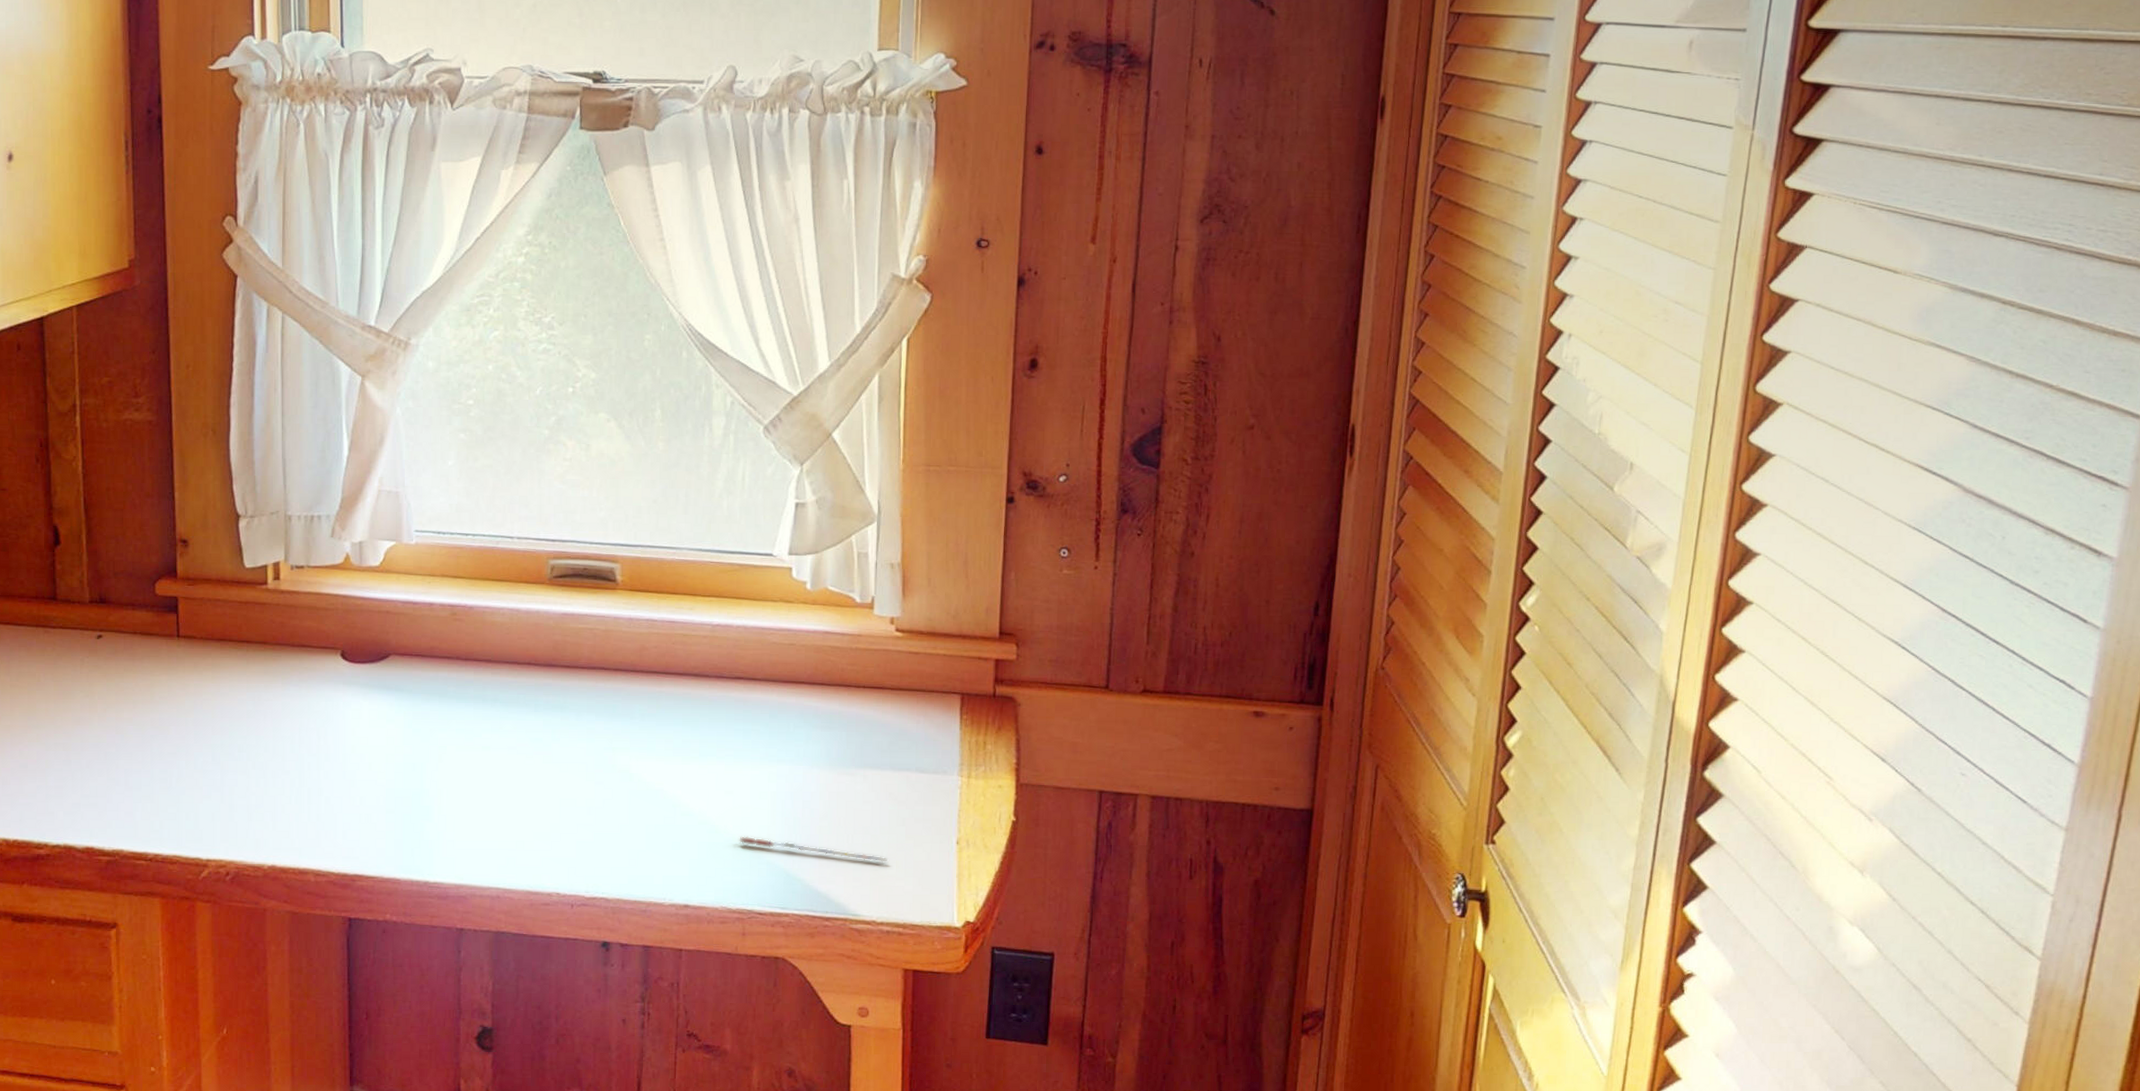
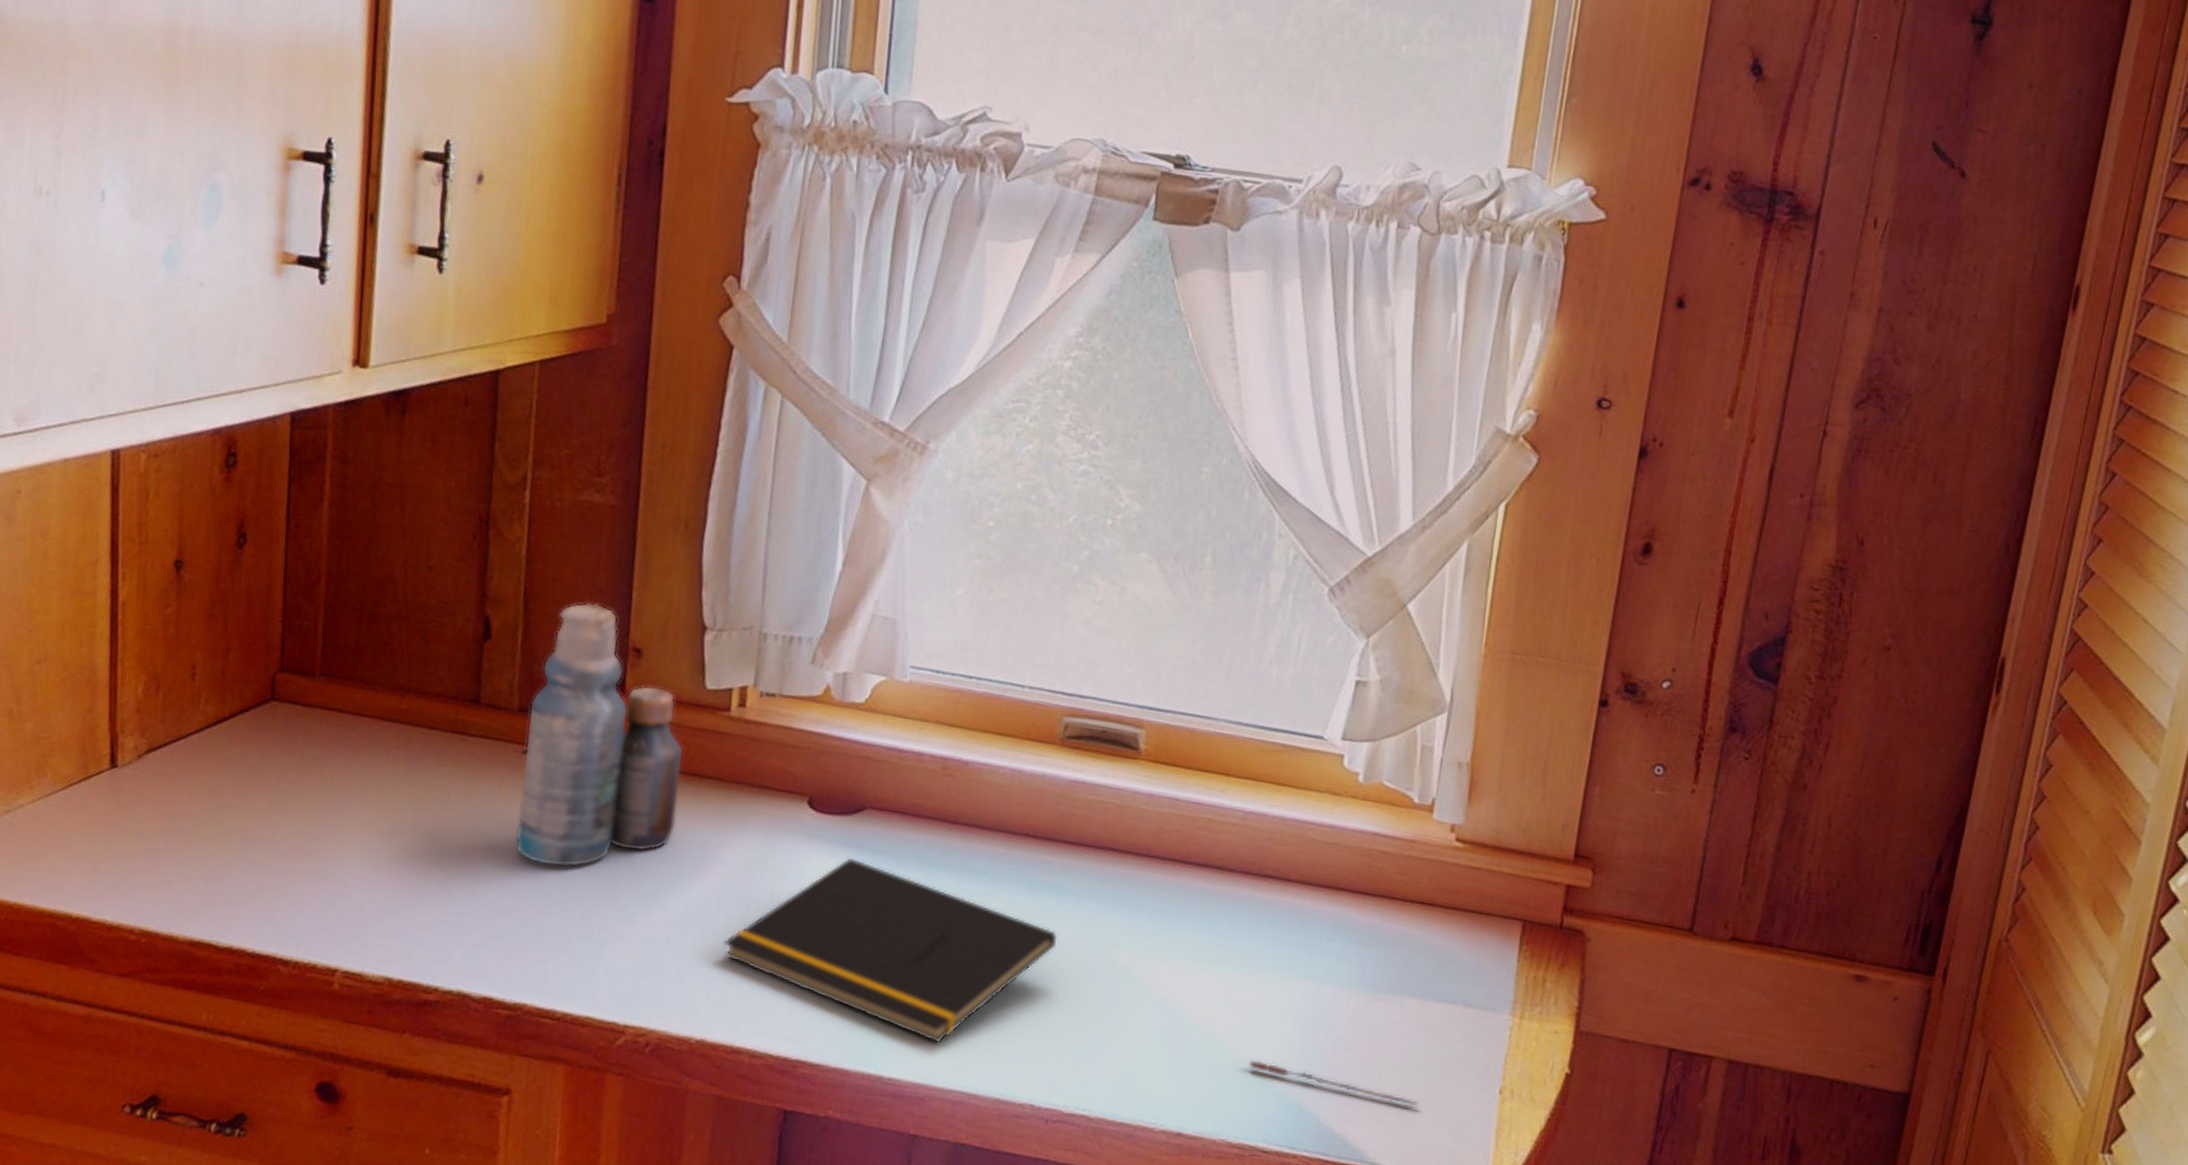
bottle: none [98,504,232,731] -> present [515,601,684,868]
notepad: none [282,698,564,849] -> present [723,857,1058,1043]

